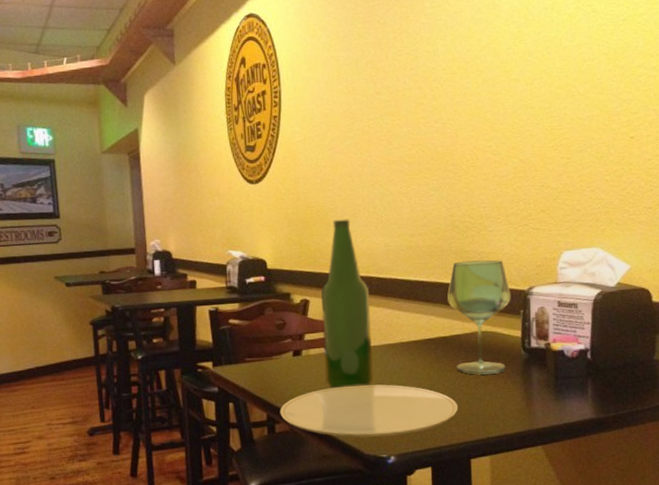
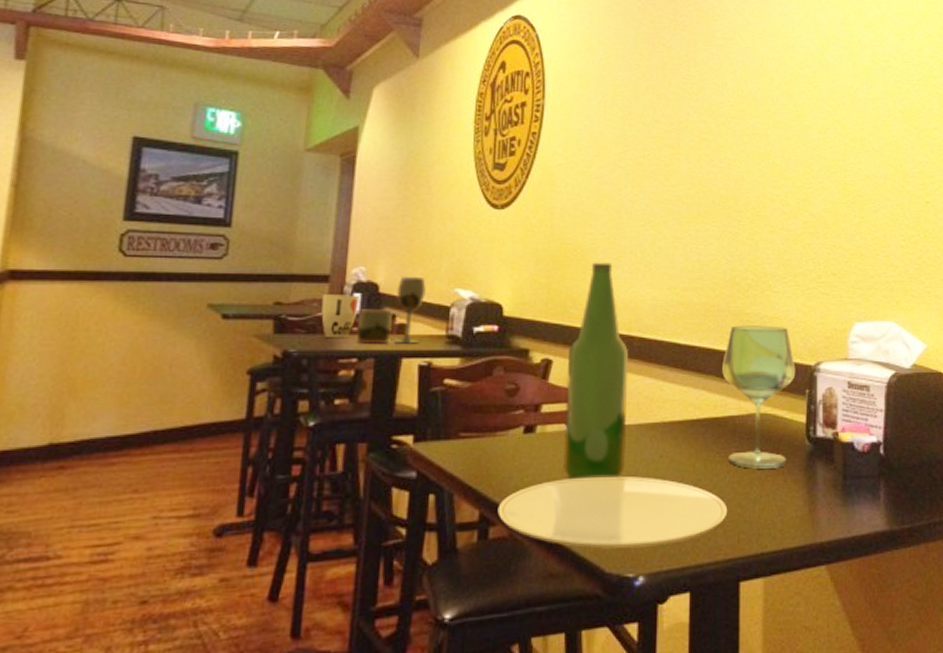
cup: none [132,261,159,295] -> present [321,294,359,339]
mug: none [160,270,185,298] -> present [357,309,392,344]
wine glass: none [185,244,207,296] -> present [393,276,426,344]

